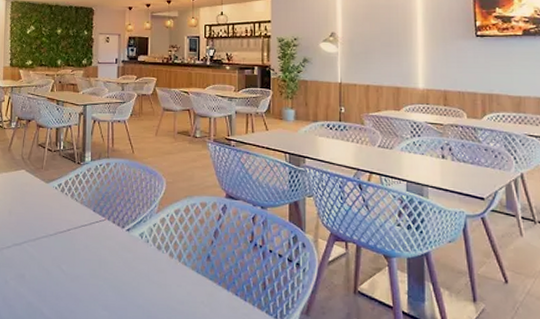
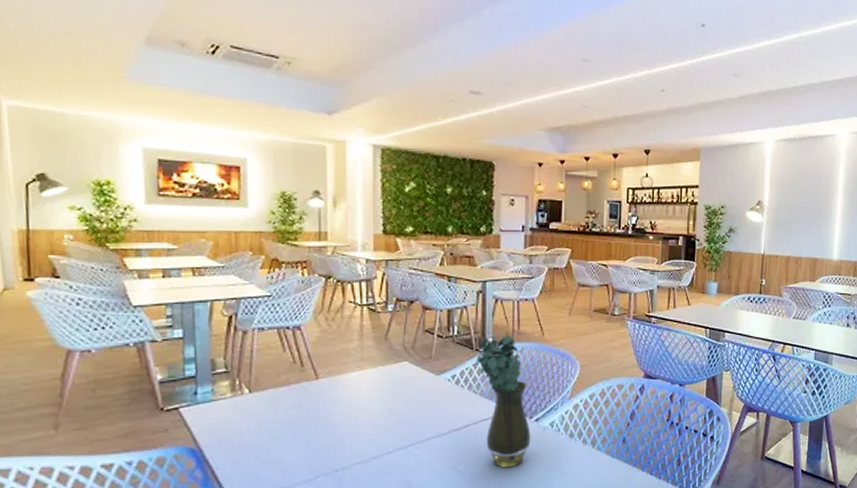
vase: none [78,147,123,272] -> present [476,331,531,468]

